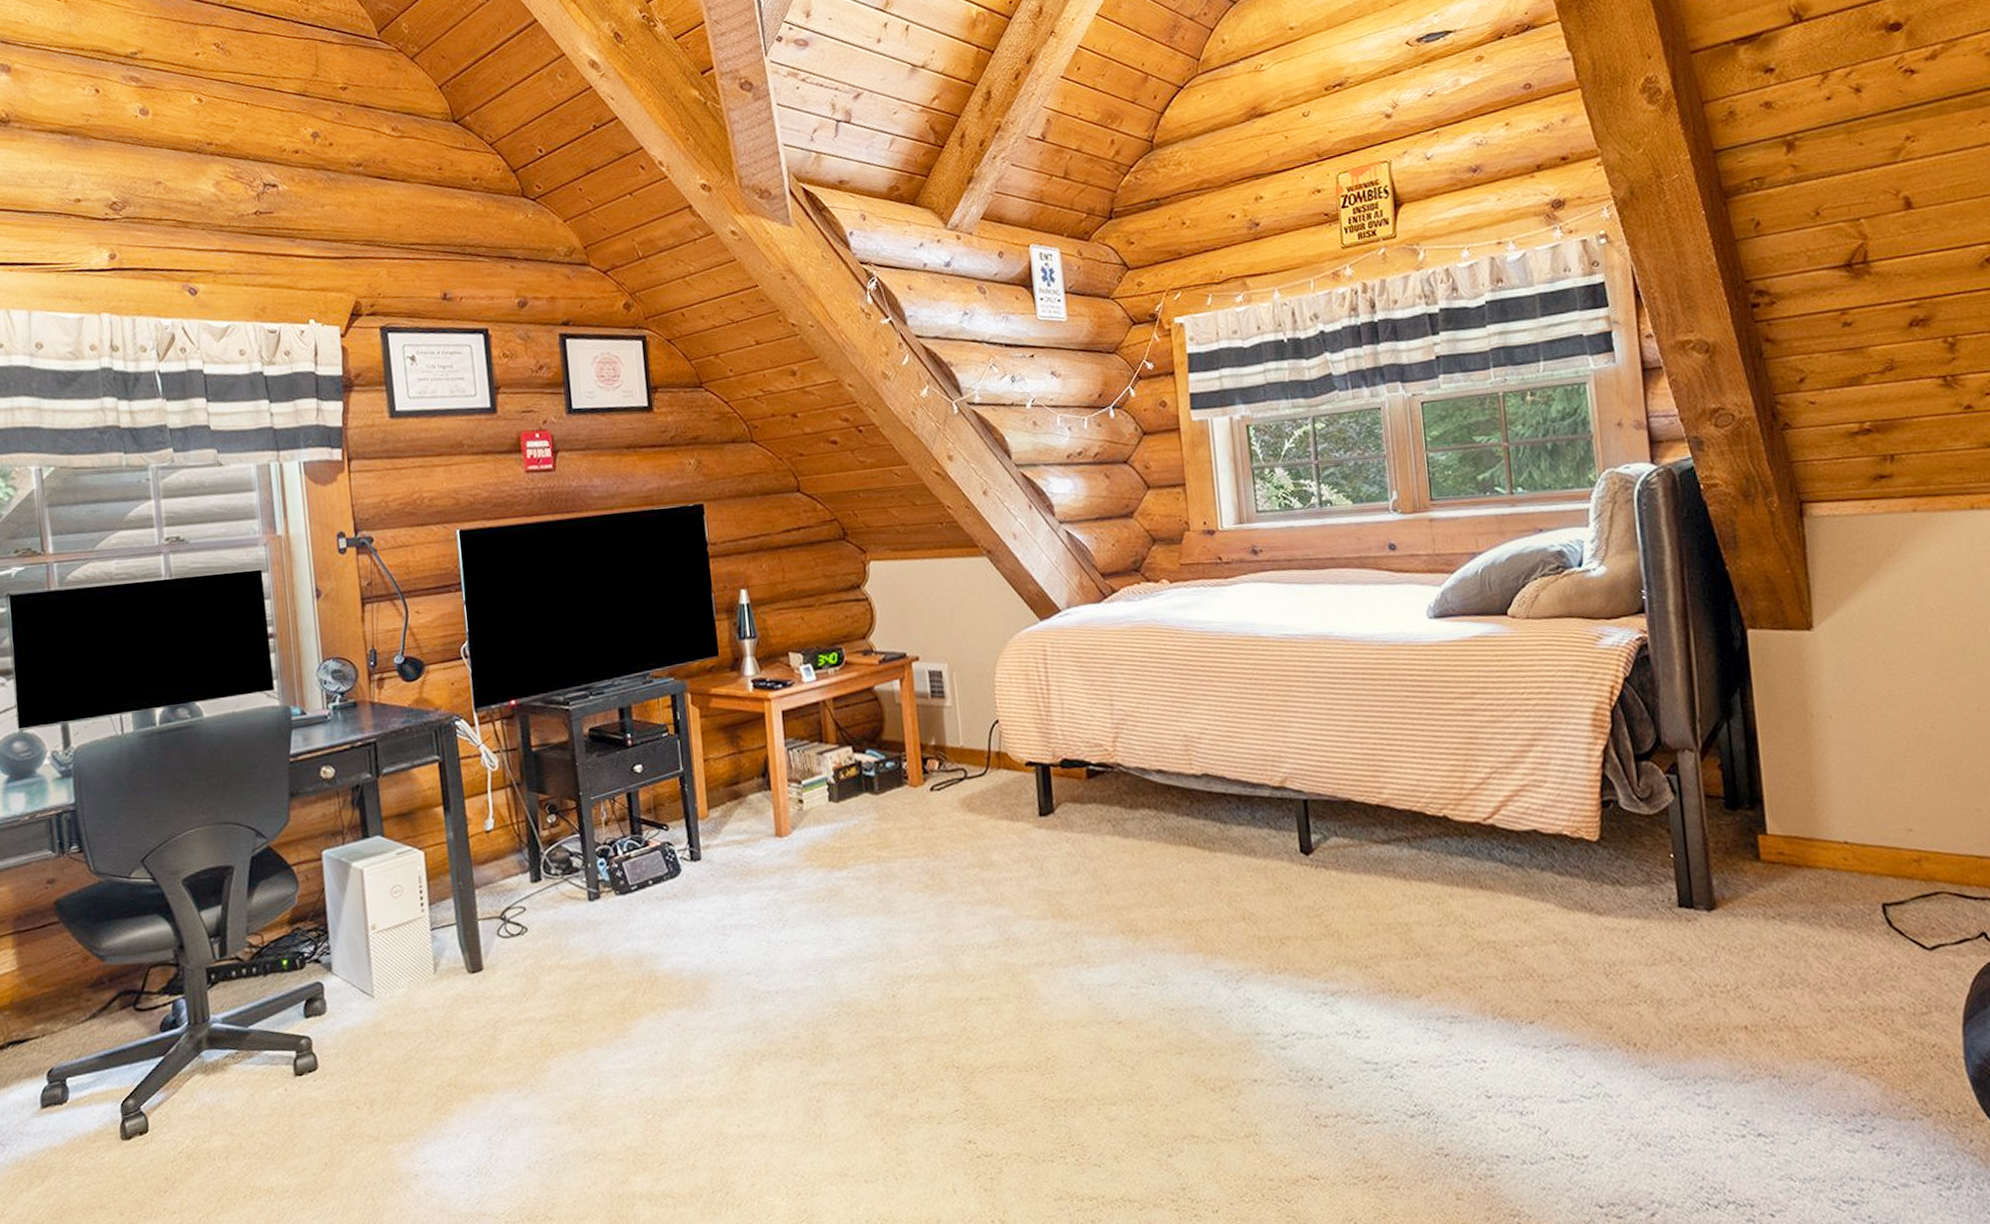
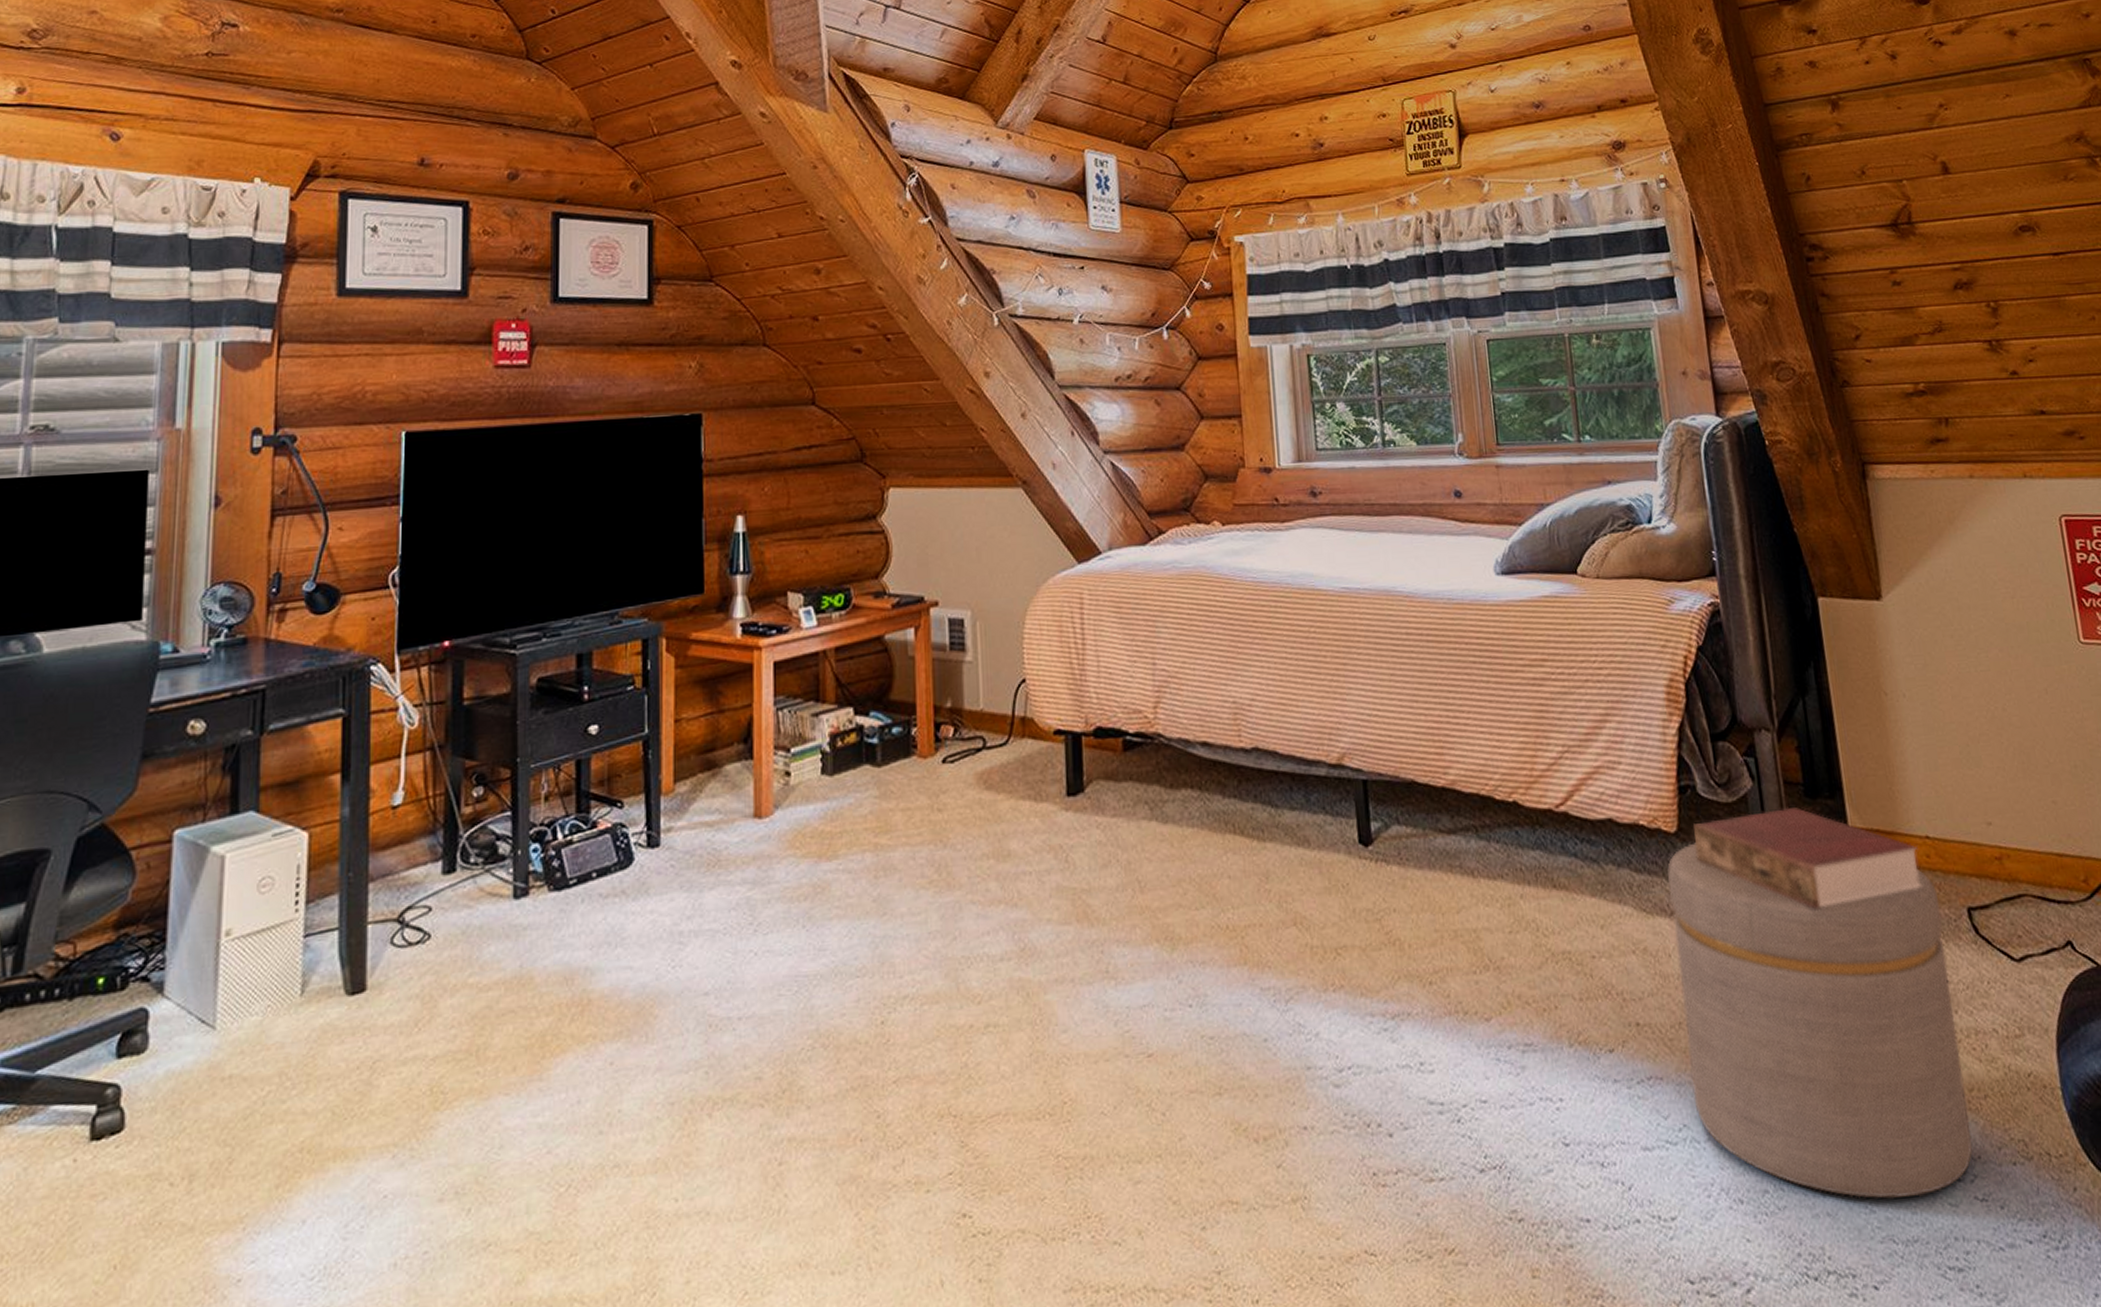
ottoman: none [1588,849,1874,1145] -> present [1667,842,1974,1199]
book: none [1615,817,1839,905] -> present [1693,807,1924,909]

